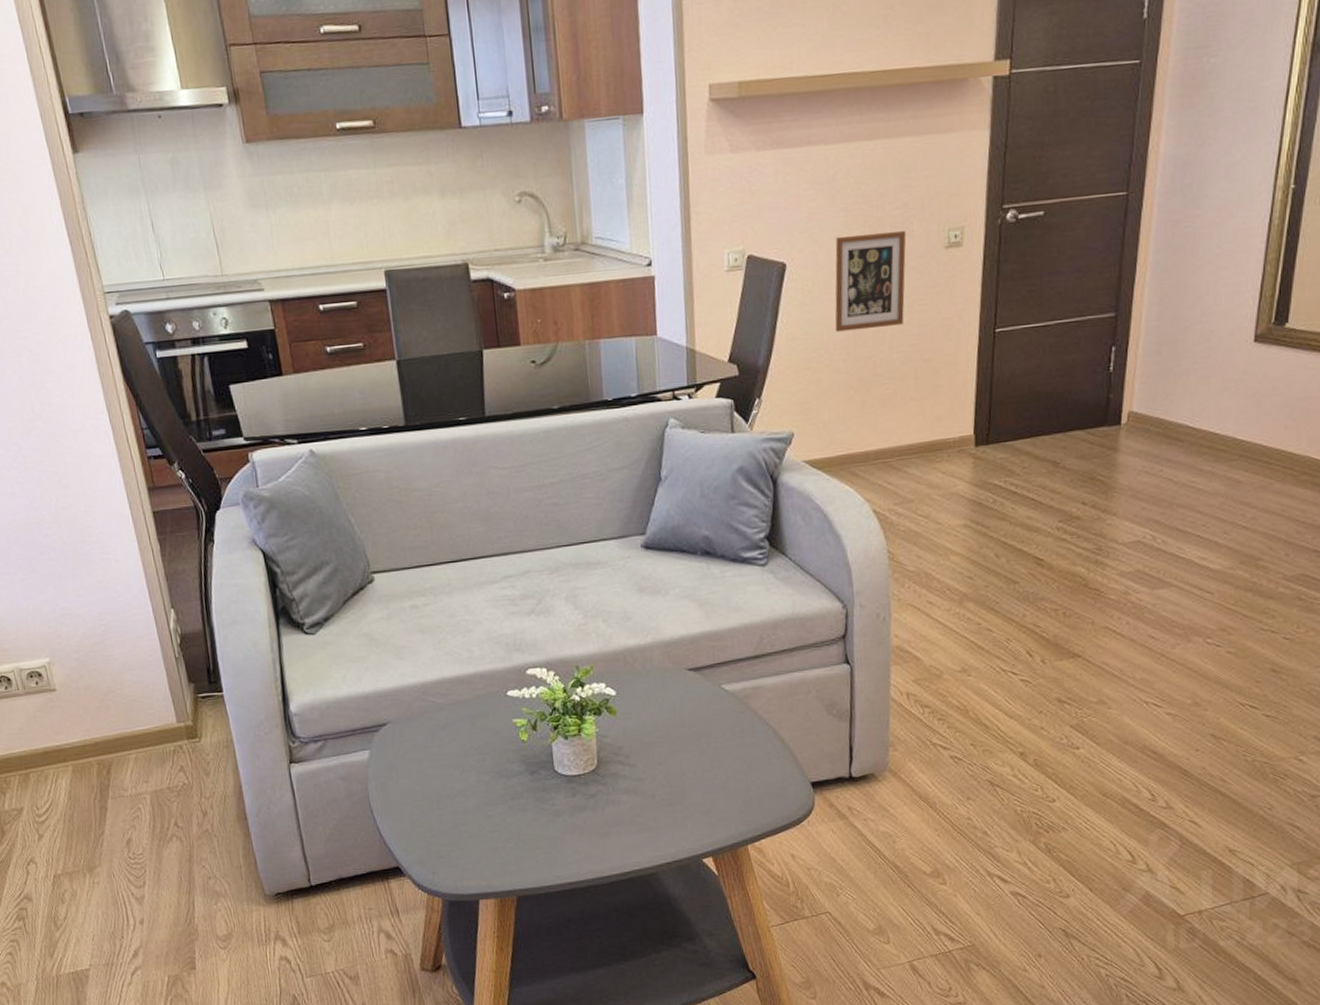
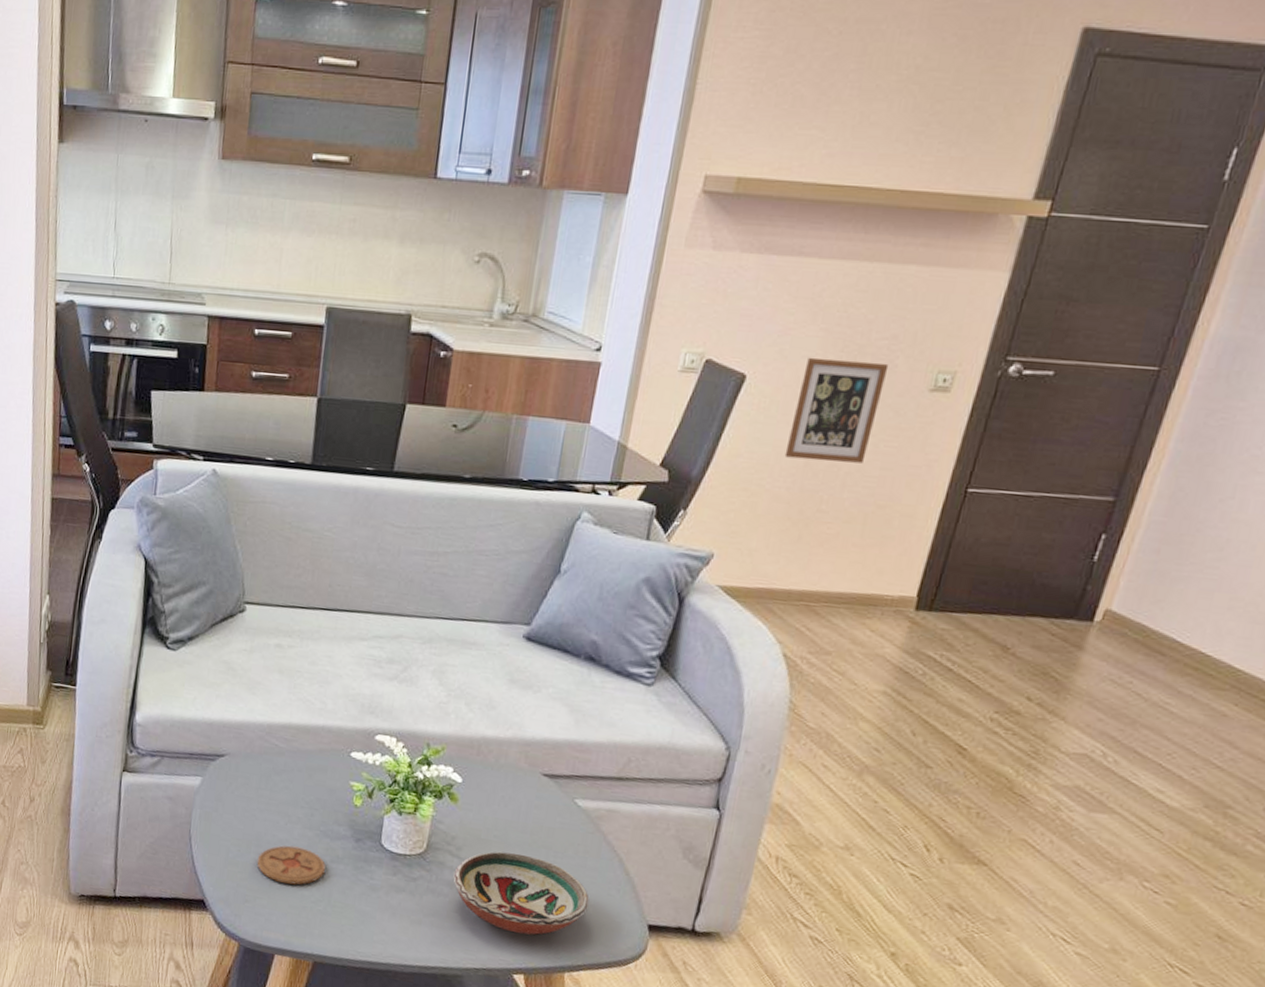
coaster: none [441,793,508,831] -> present [257,845,326,885]
decorative bowl: none [628,747,755,821] -> present [453,851,589,935]

